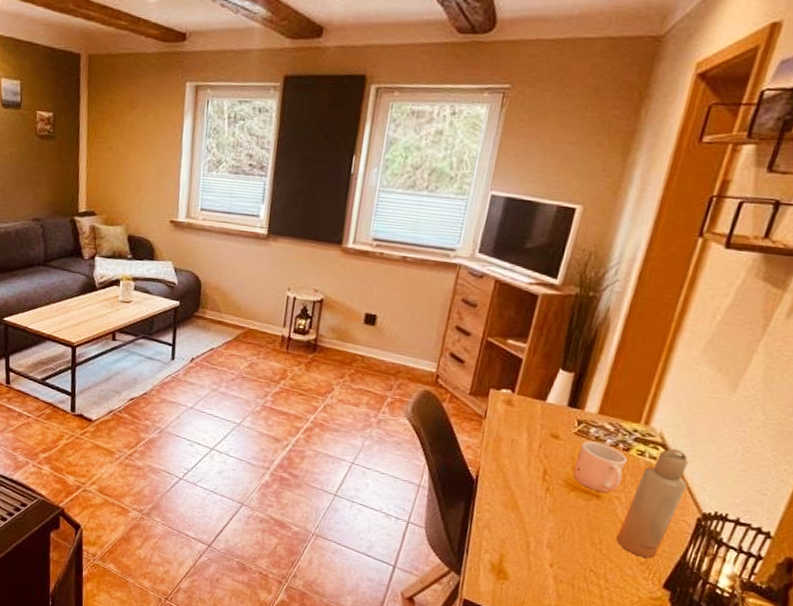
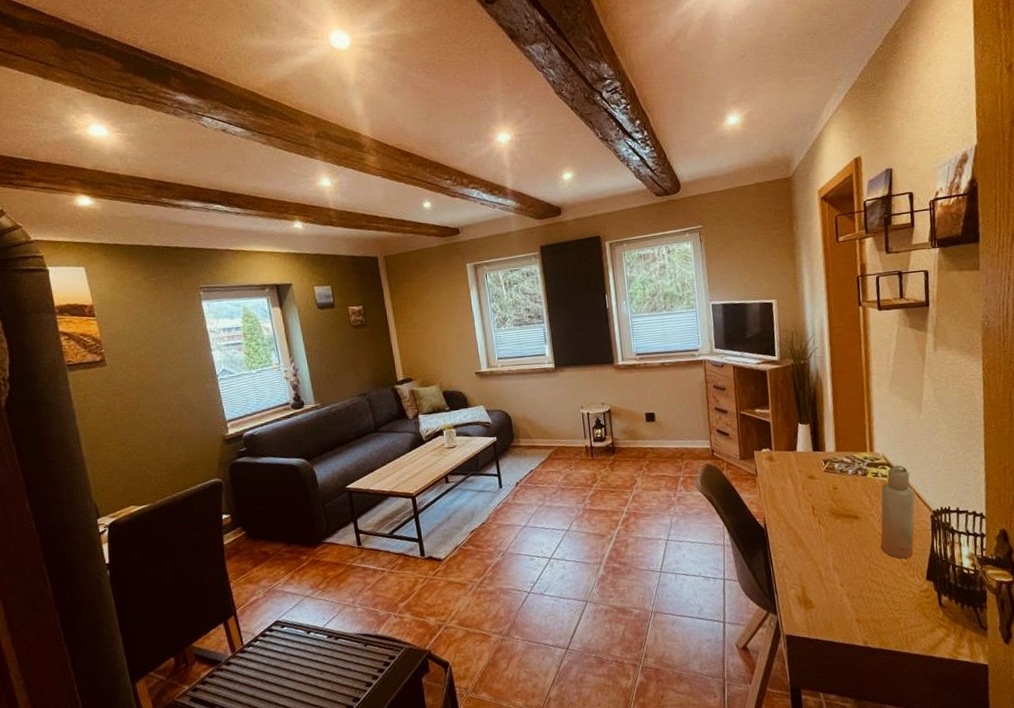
mug: present [573,440,628,493] -> none [831,473,870,514]

